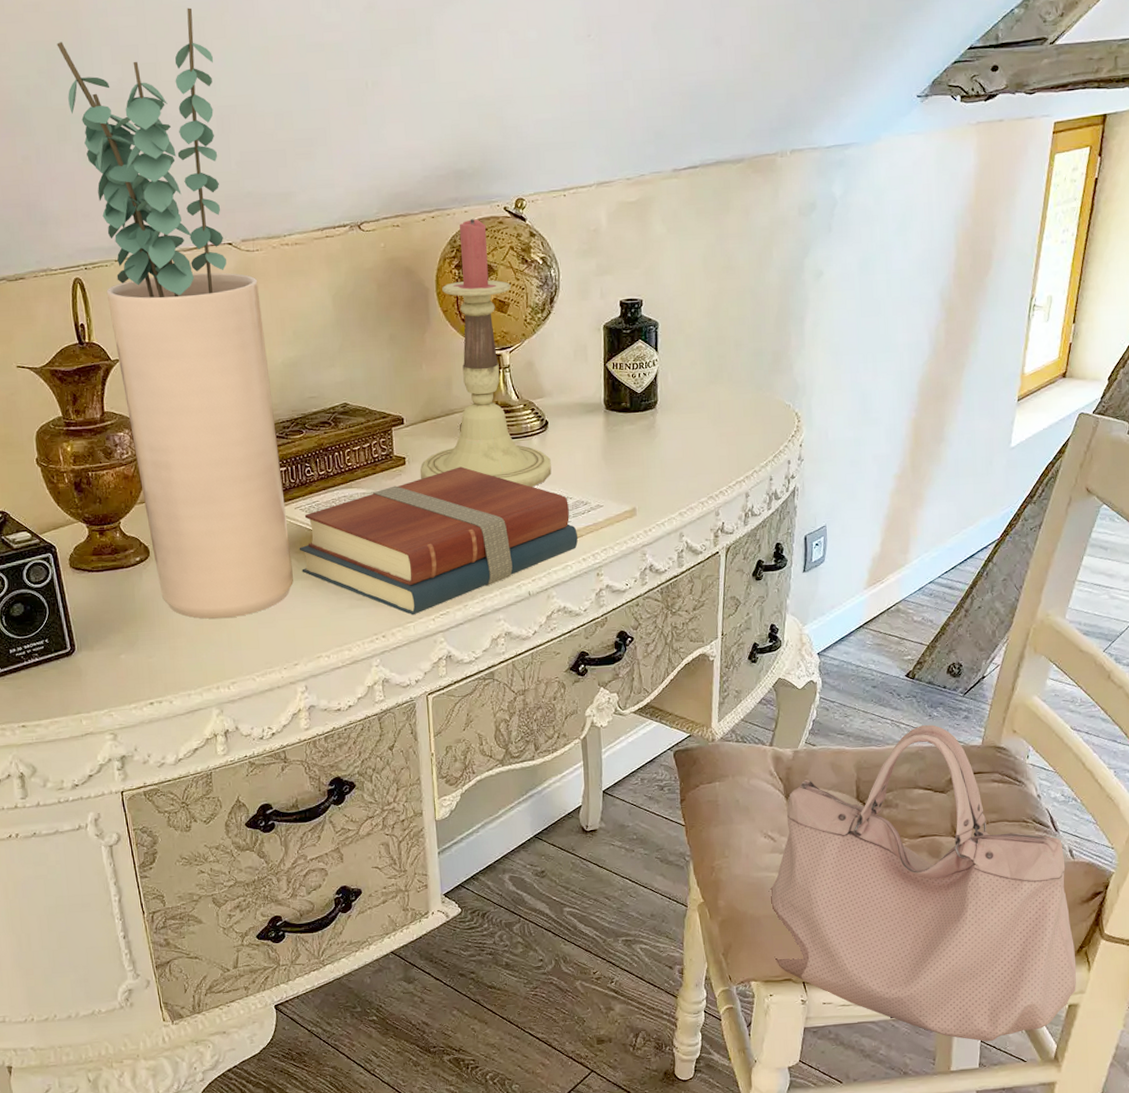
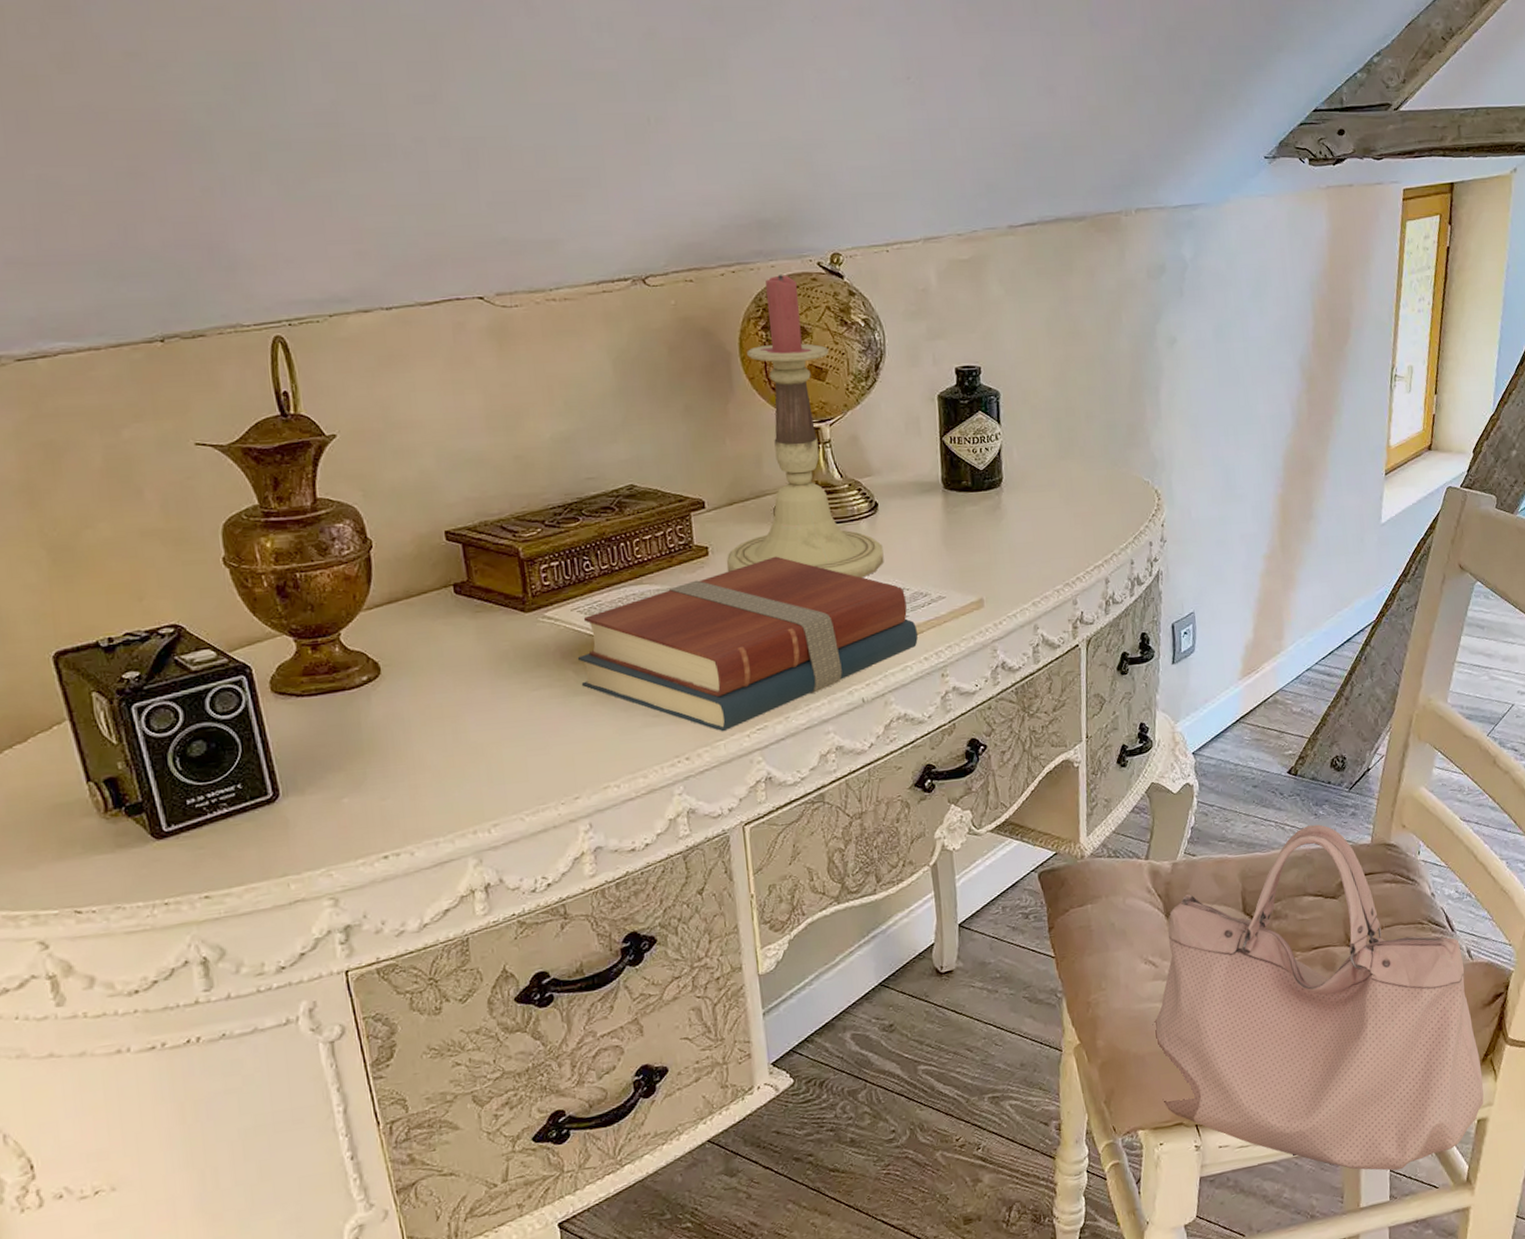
vase: present [56,7,293,619] -> none [247,22,571,749]

